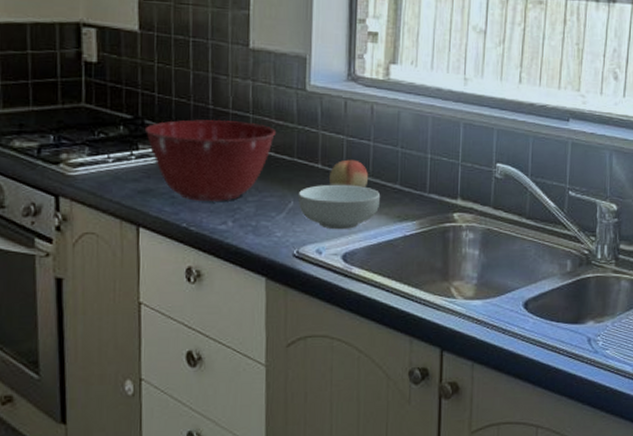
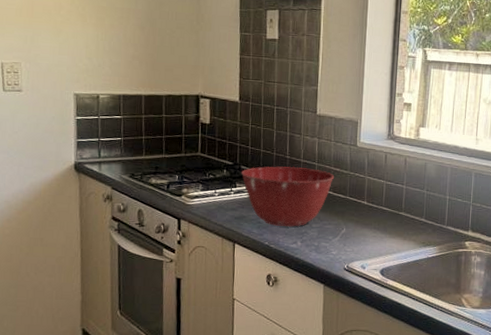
cereal bowl: present [297,184,381,230] -> none [348,216,410,252]
fruit: present [328,159,369,188] -> none [371,198,402,220]

